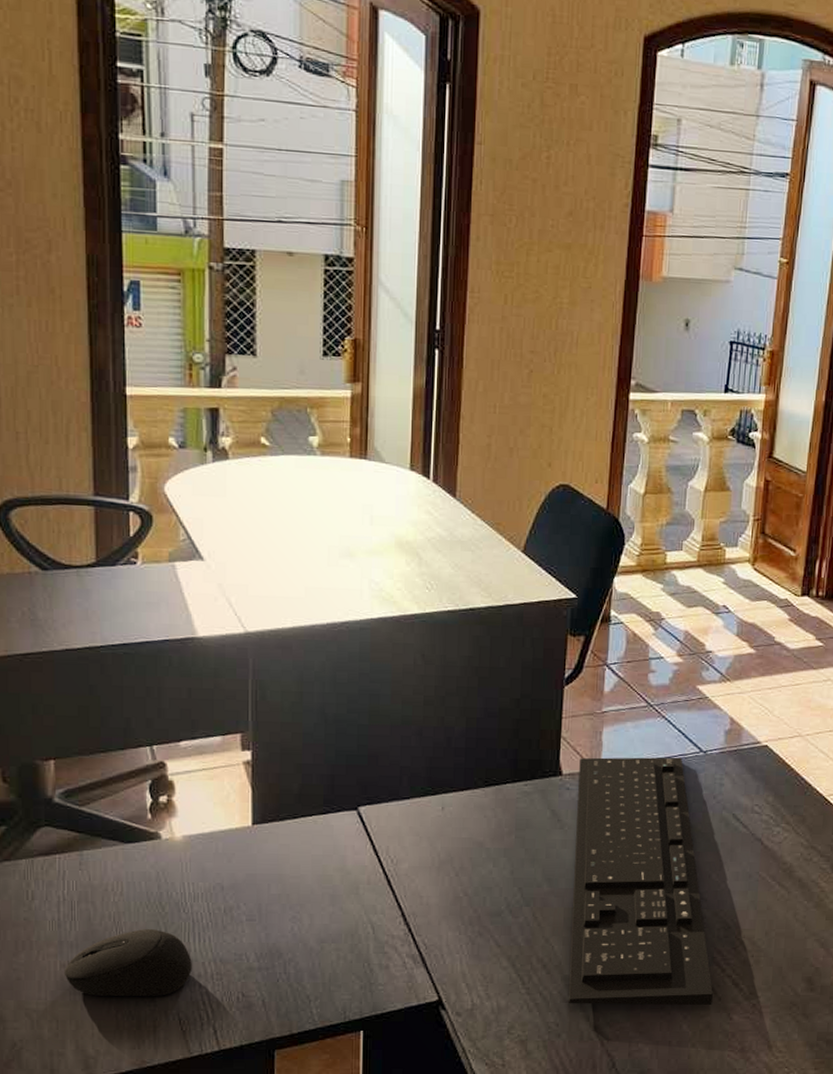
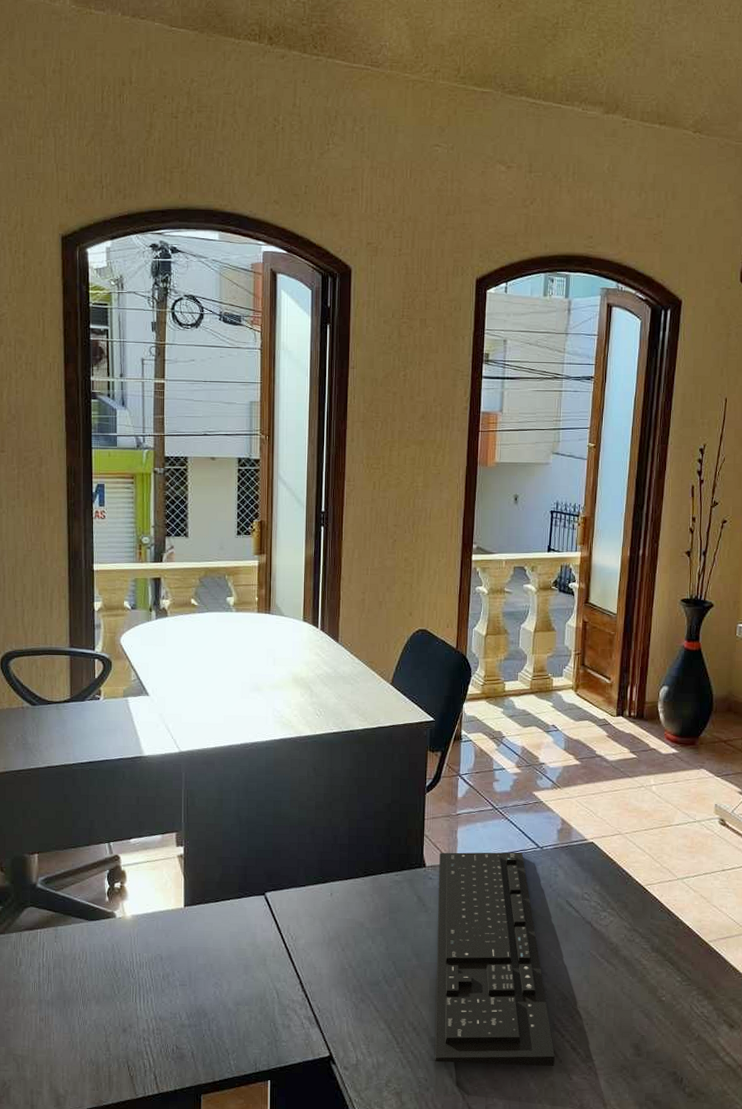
computer mouse: present [63,928,192,997] -> none [42,990,138,1047]

